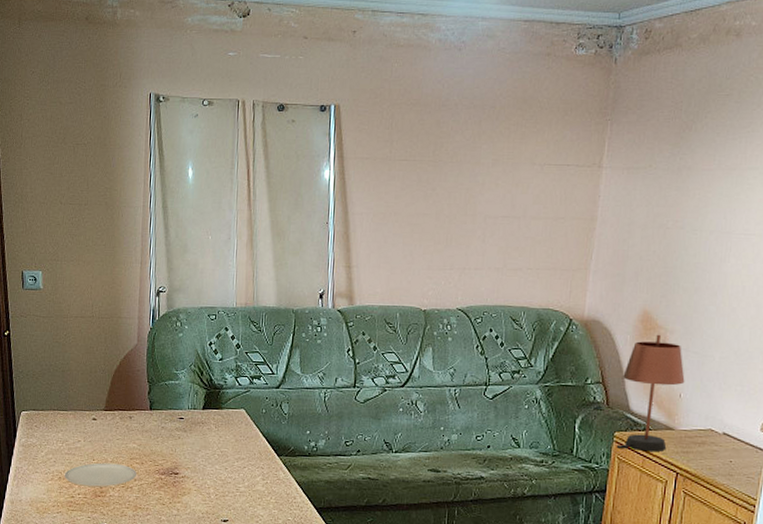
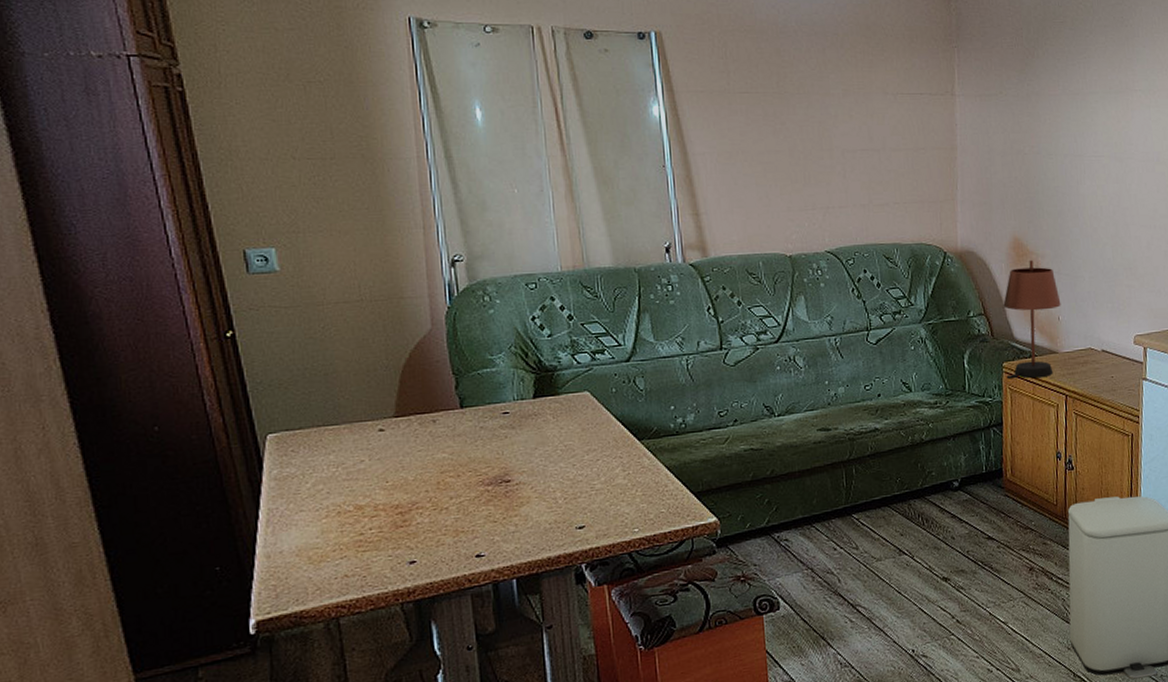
plate: present [64,462,137,488] -> none [345,481,453,519]

